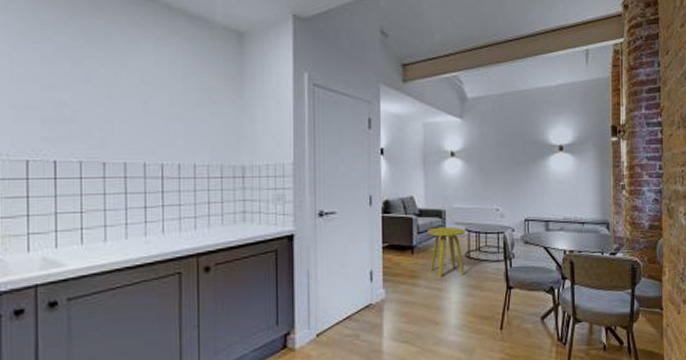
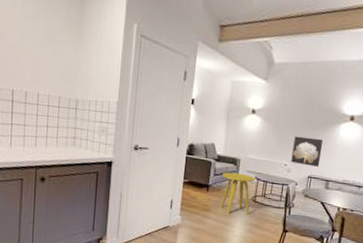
wall art: none [502,175,535,207] -> present [291,136,324,167]

